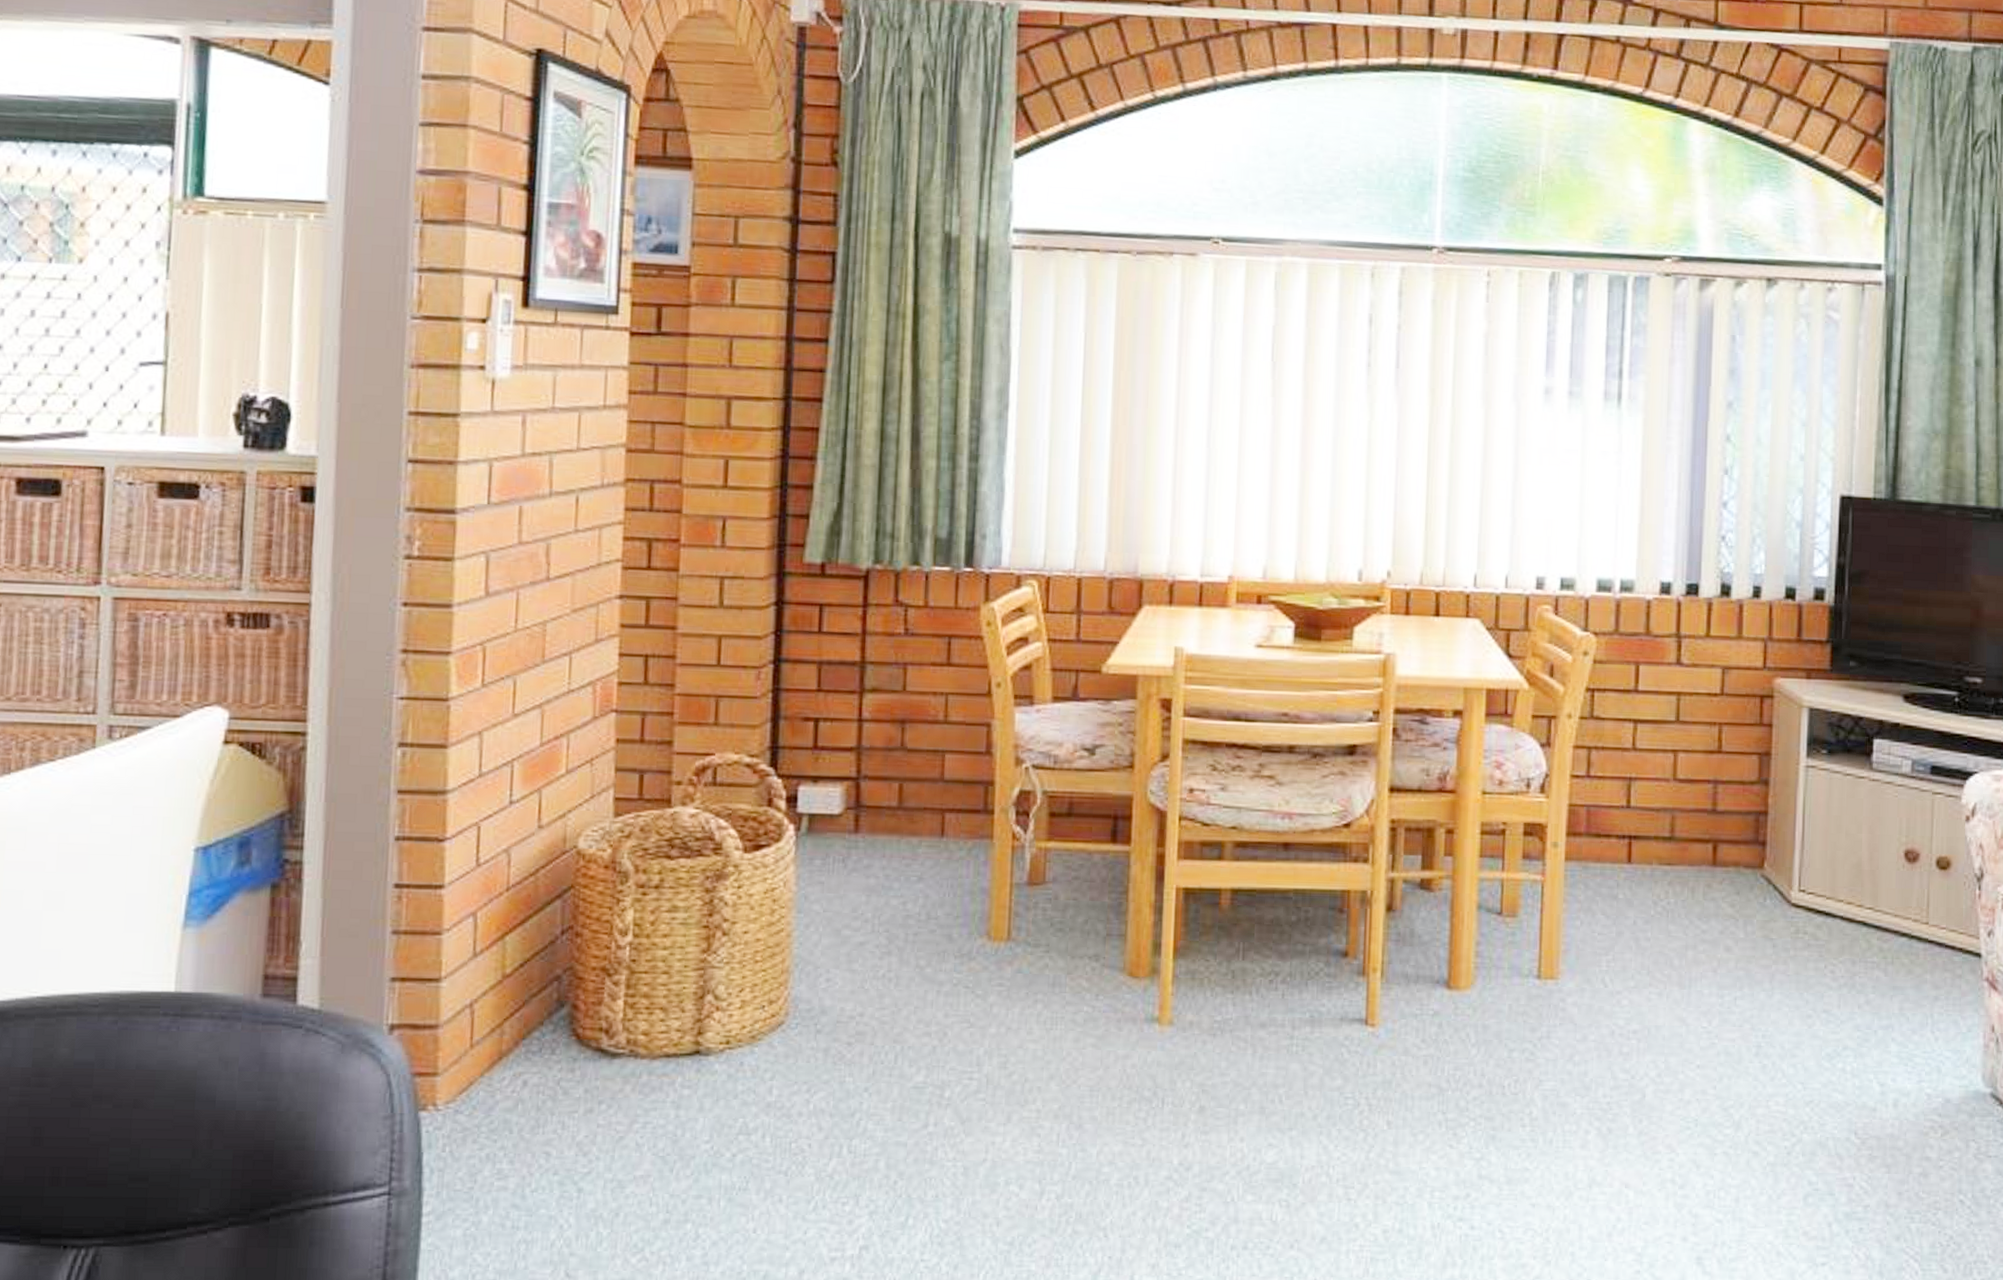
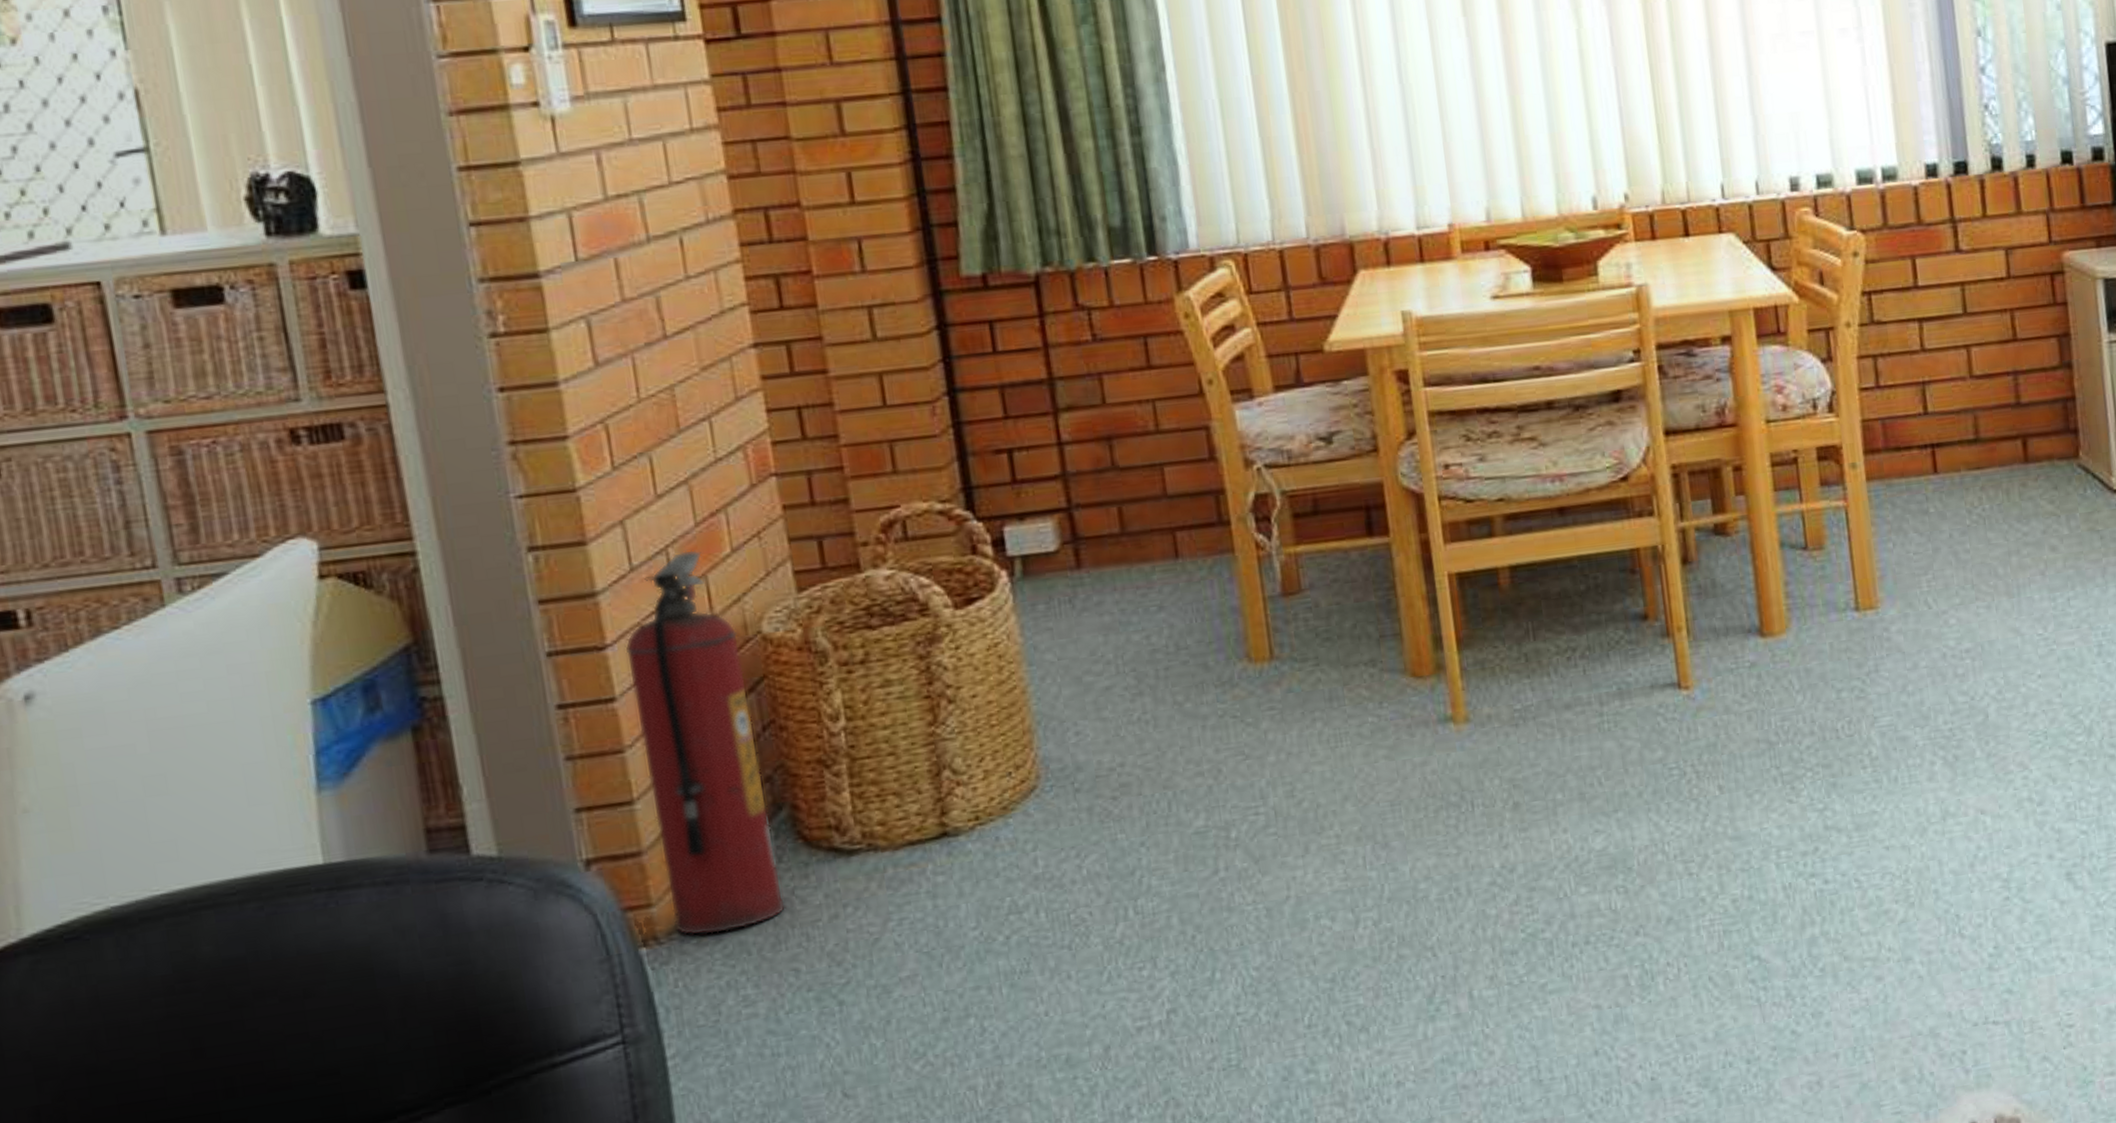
fire extinguisher: none [452,766,557,1109] -> present [625,549,786,936]

